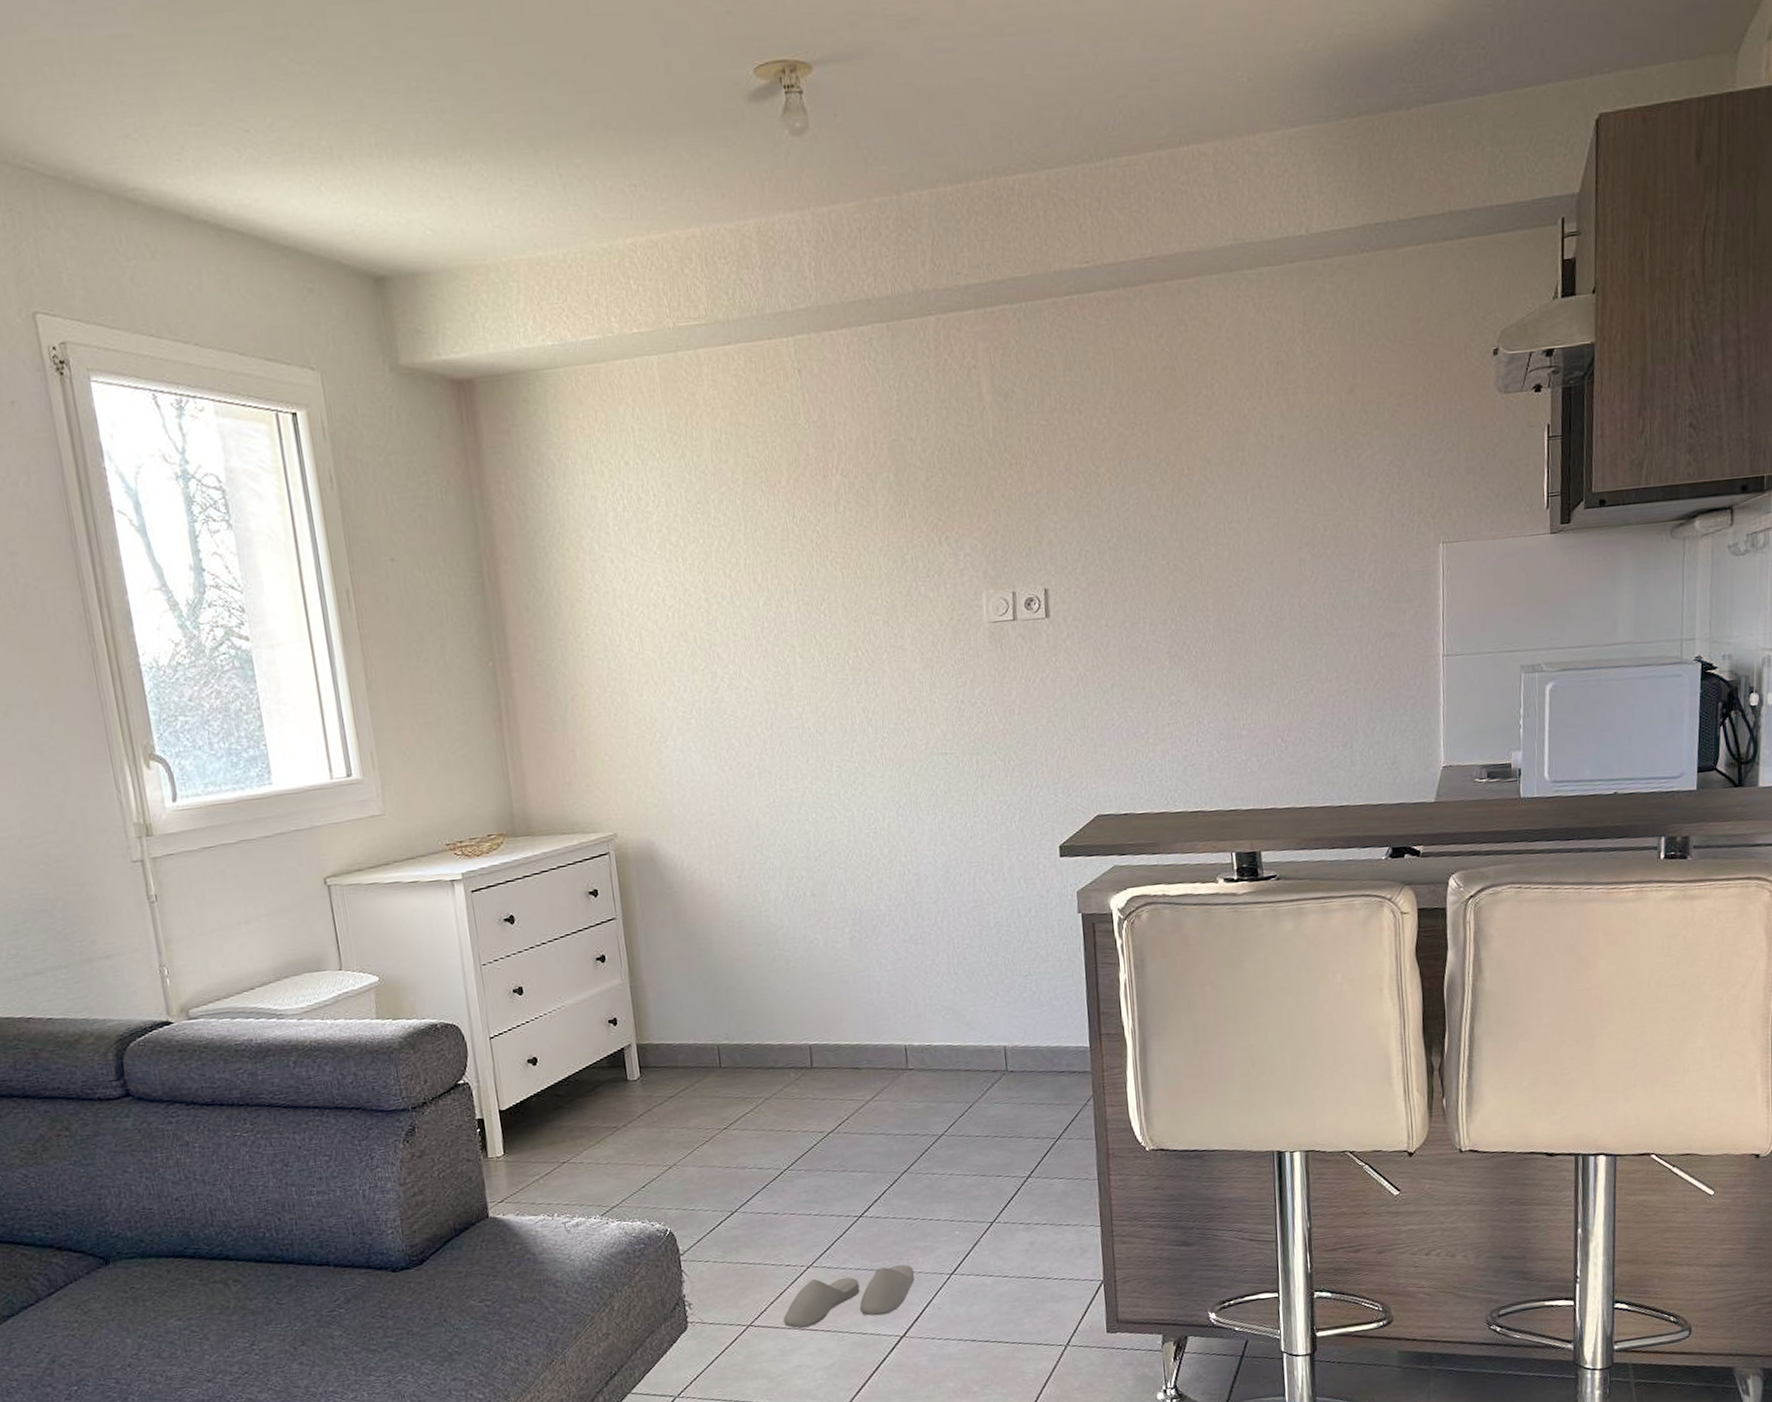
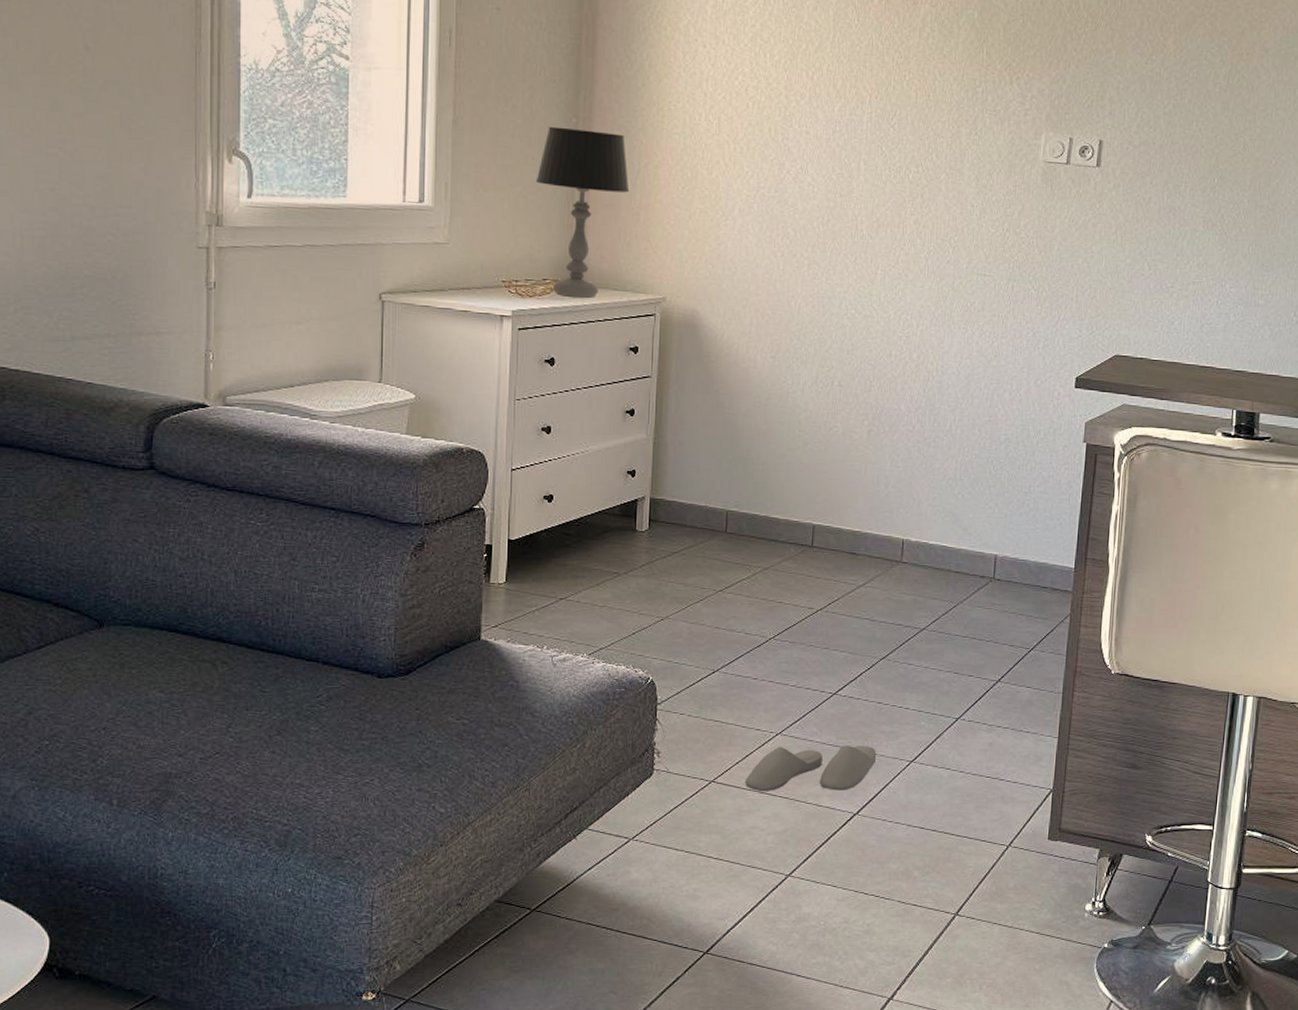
table lamp: none [462,670,561,850] -> present [535,126,630,298]

